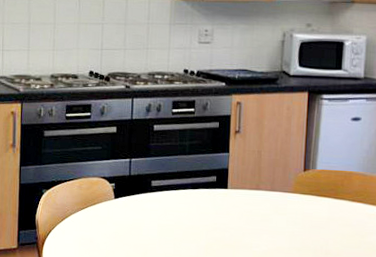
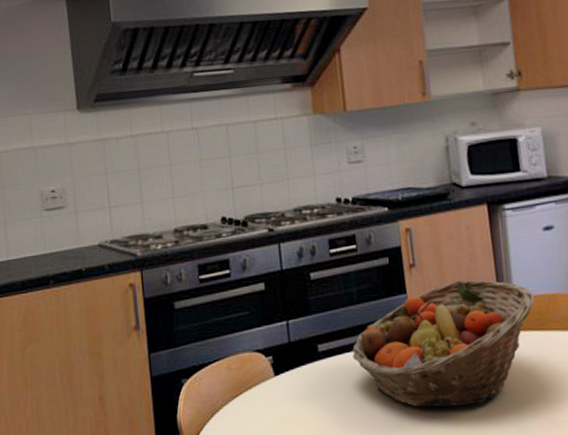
fruit basket: none [178,149,333,246] -> present [352,279,534,408]

